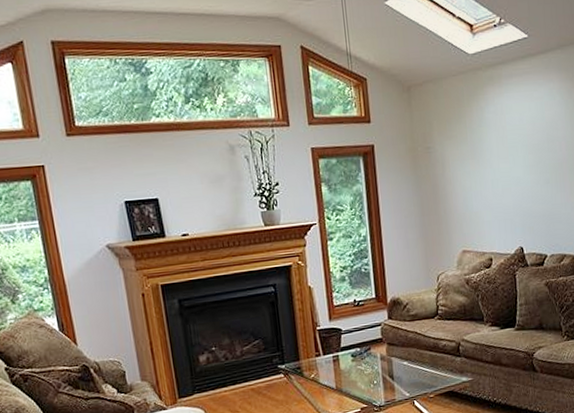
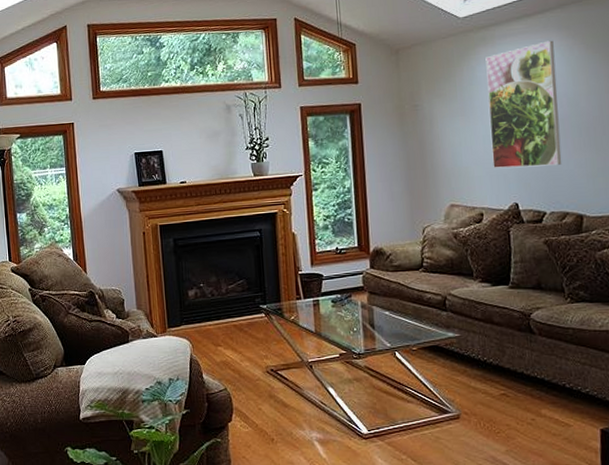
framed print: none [493,82,561,213] -> present [485,40,562,168]

